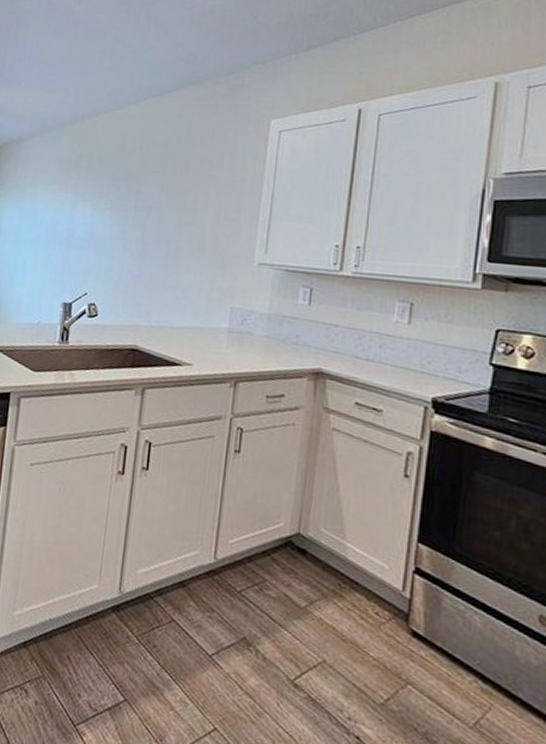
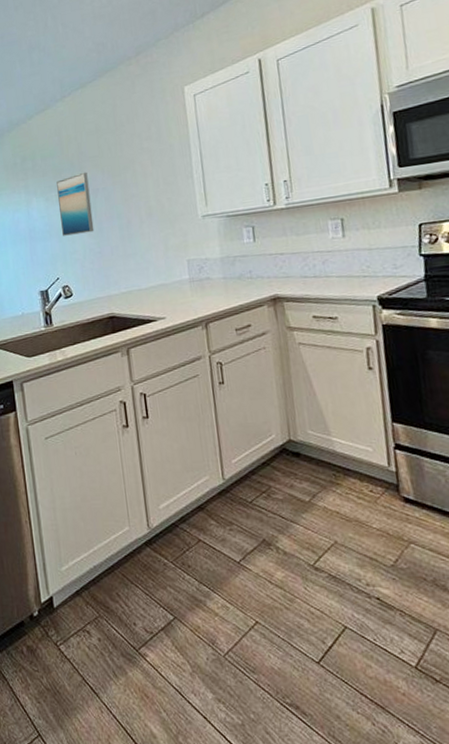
wall art: none [102,185,145,253] -> present [56,172,94,236]

